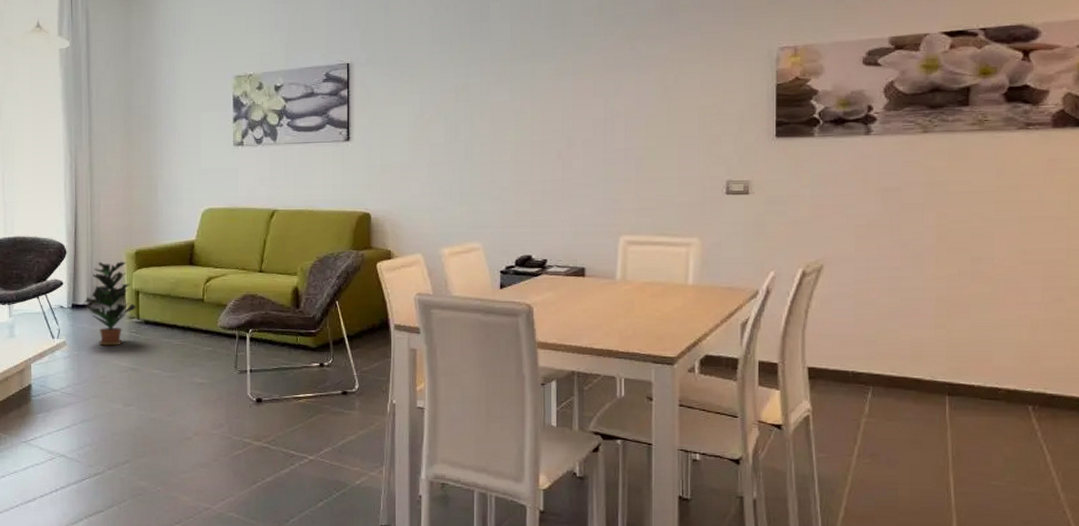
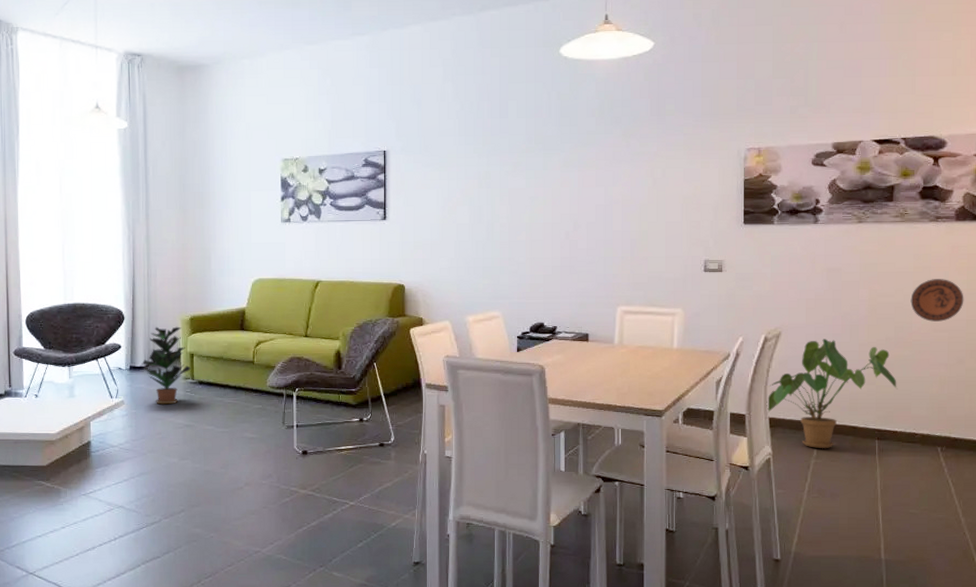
house plant: none [804,273,975,405] -> present [766,339,898,448]
decorative plate: none [992,199,1064,252] -> present [910,279,964,322]

